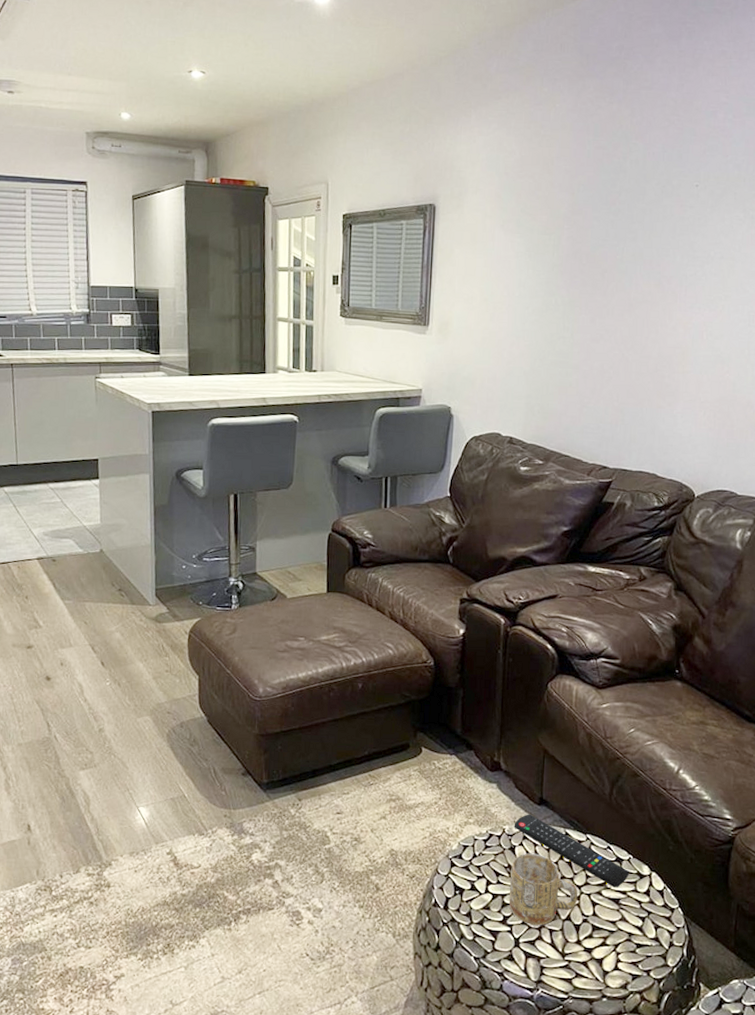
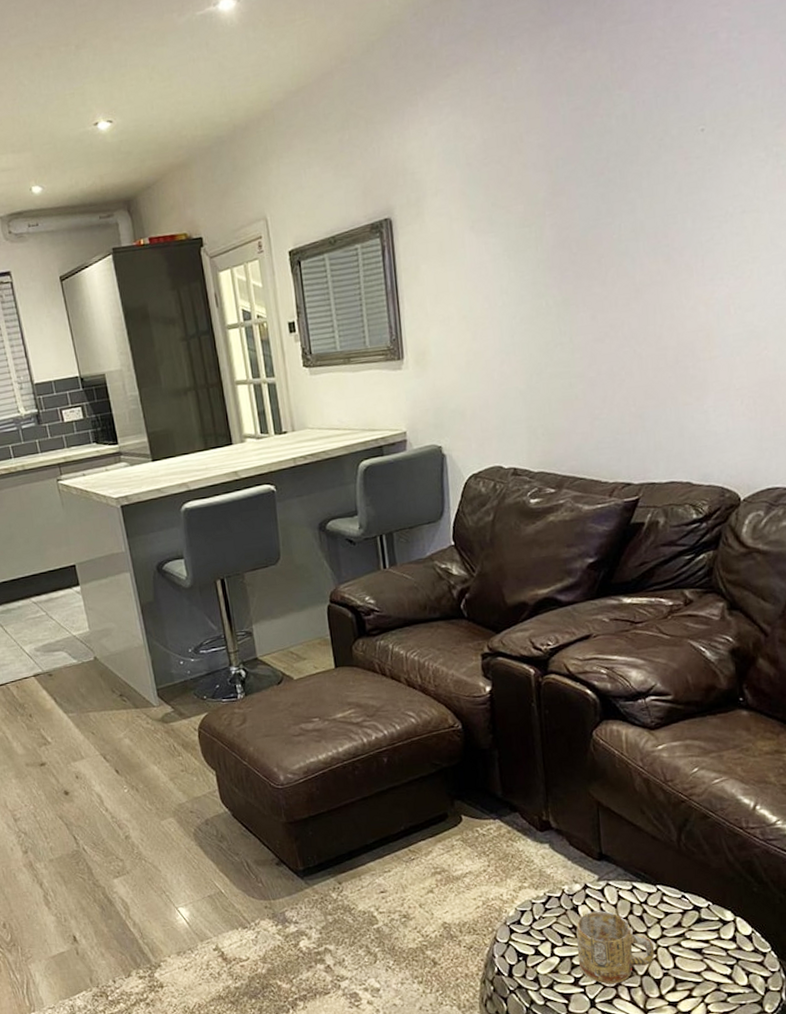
remote control: present [514,814,629,888] -> none [573,871,710,938]

